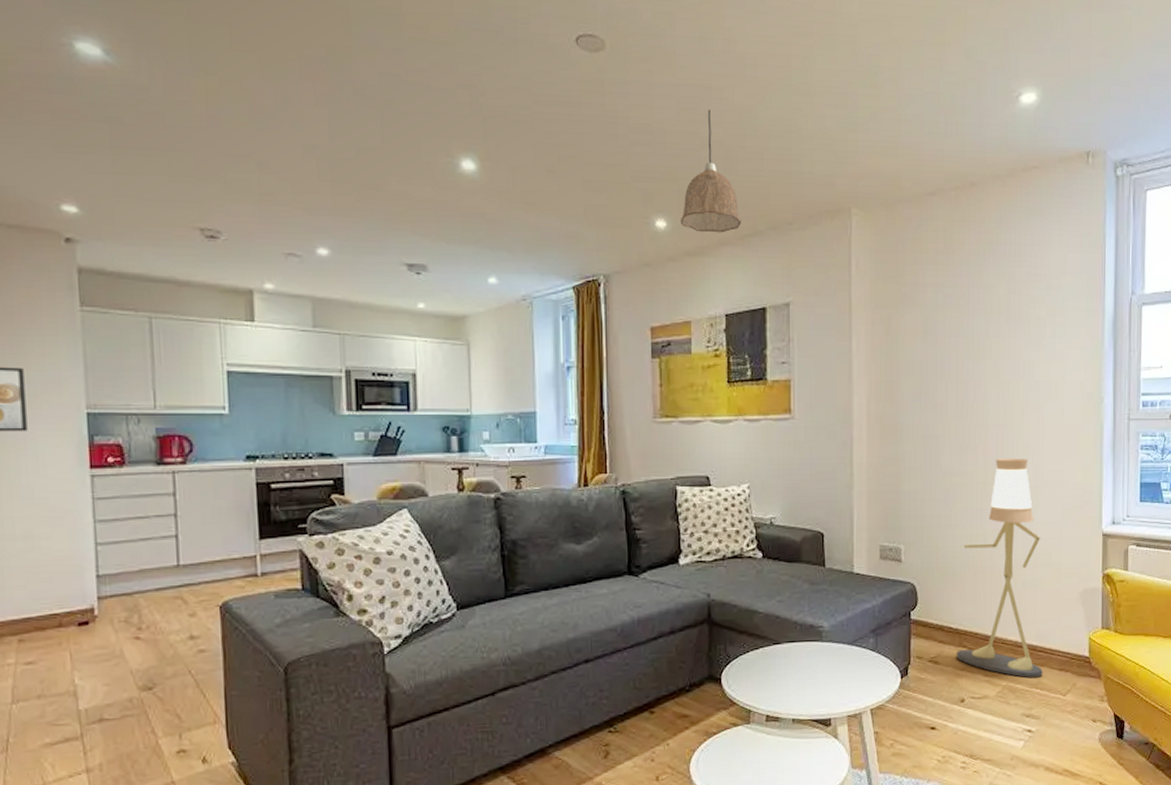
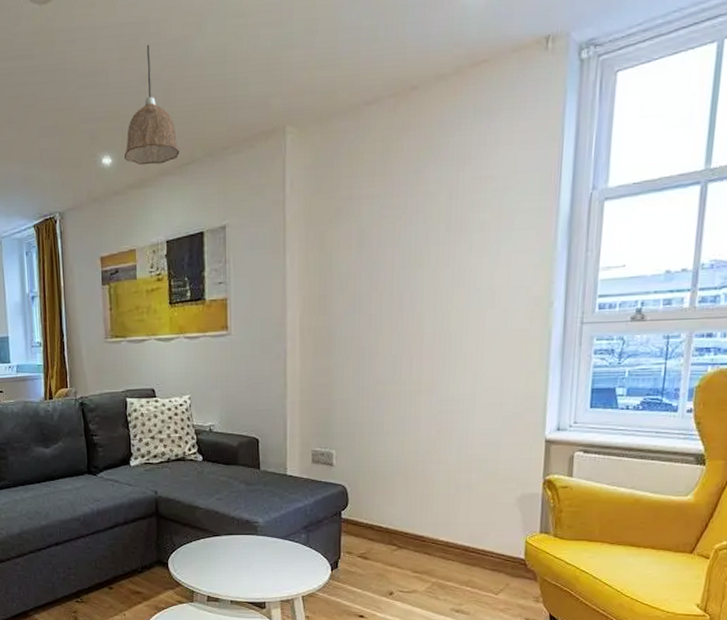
floor lamp: present [956,458,1043,678] -> none [385,366,477,577]

